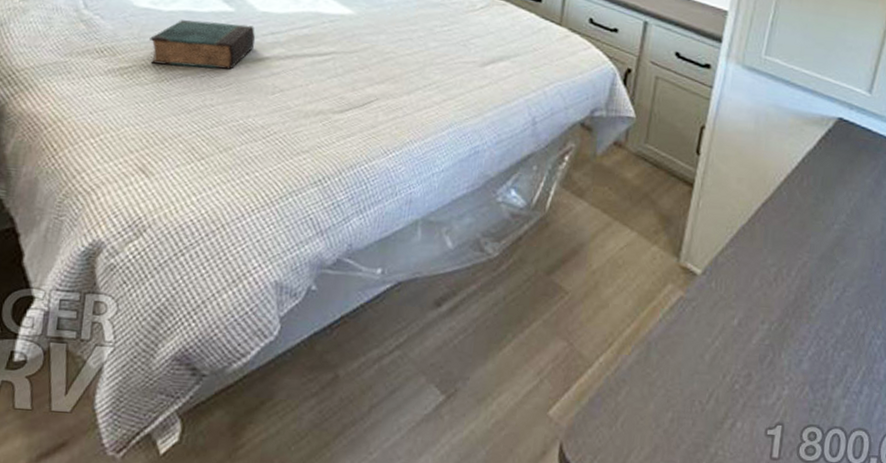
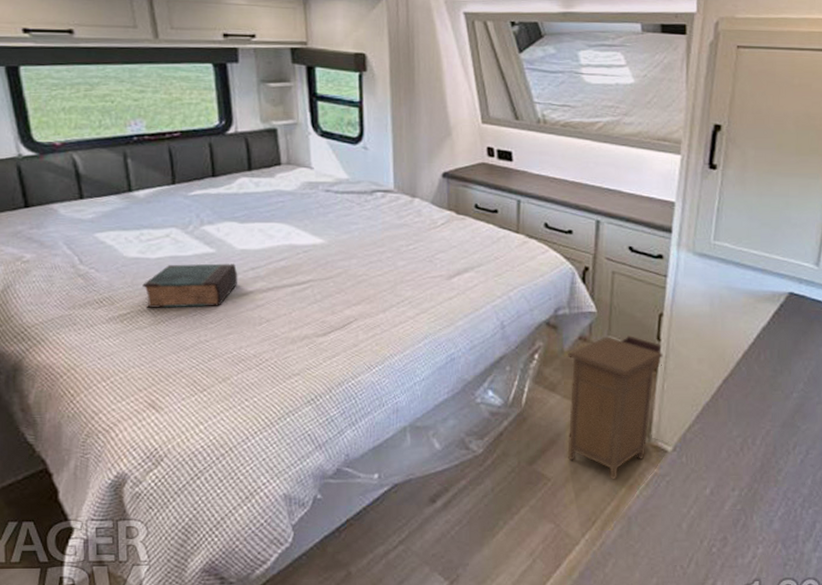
nightstand: none [588,144,702,300] -> present [567,335,663,480]

